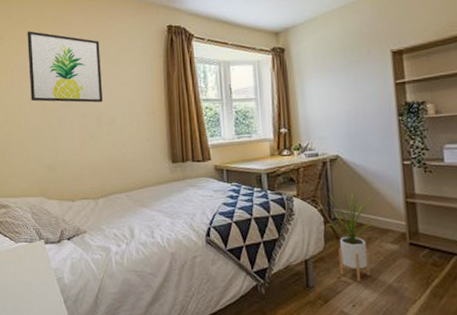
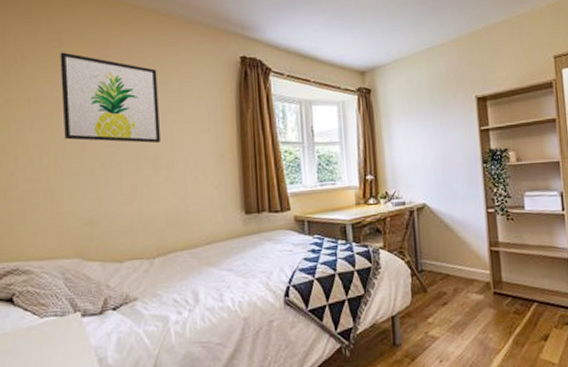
house plant: present [326,184,377,281] -> none [413,234,463,335]

